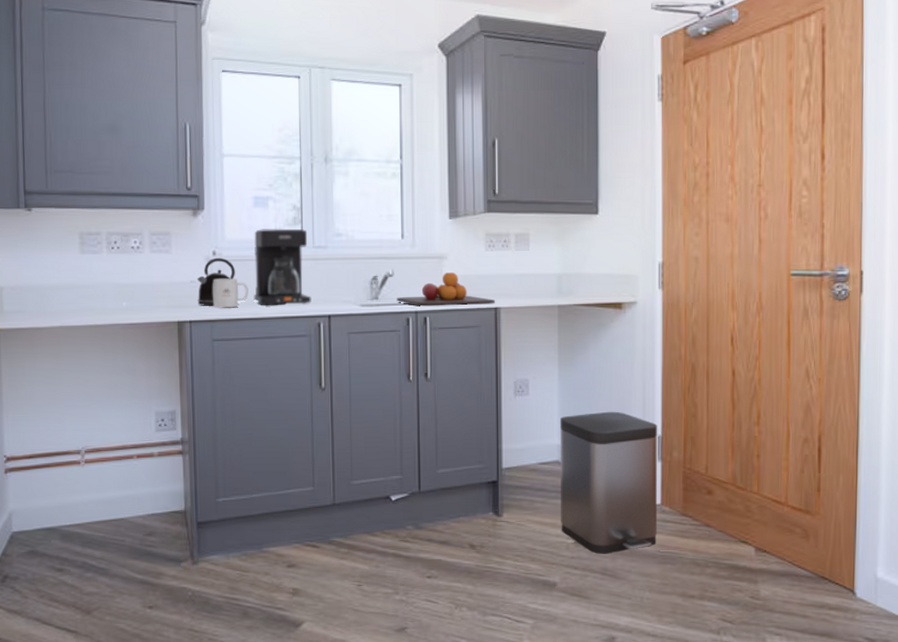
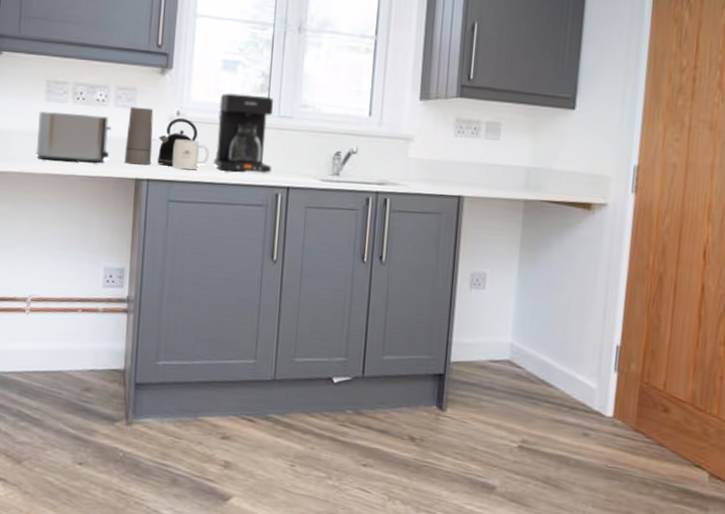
toaster: none [75,262,149,311] -> present [36,111,111,163]
canister: none [164,250,192,308] -> present [124,106,154,165]
chopping board: present [396,272,496,307] -> none [358,155,460,192]
pedal bin: present [559,411,658,554] -> none [506,314,618,463]

